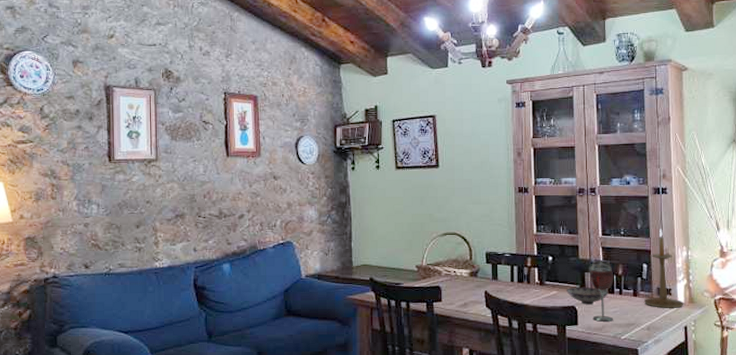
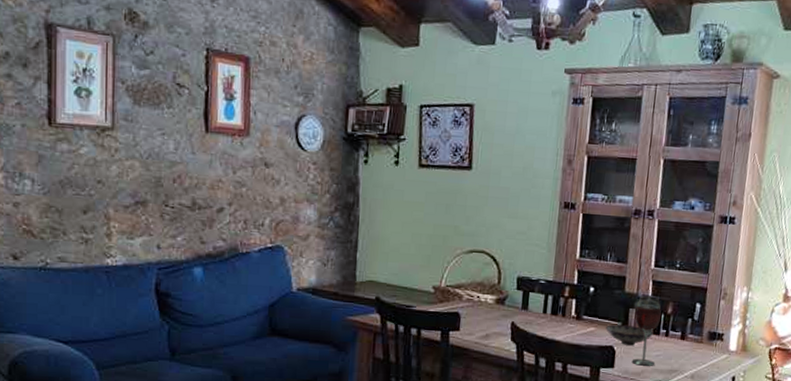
candlestick: present [644,229,684,308] -> none [692,264,736,356]

